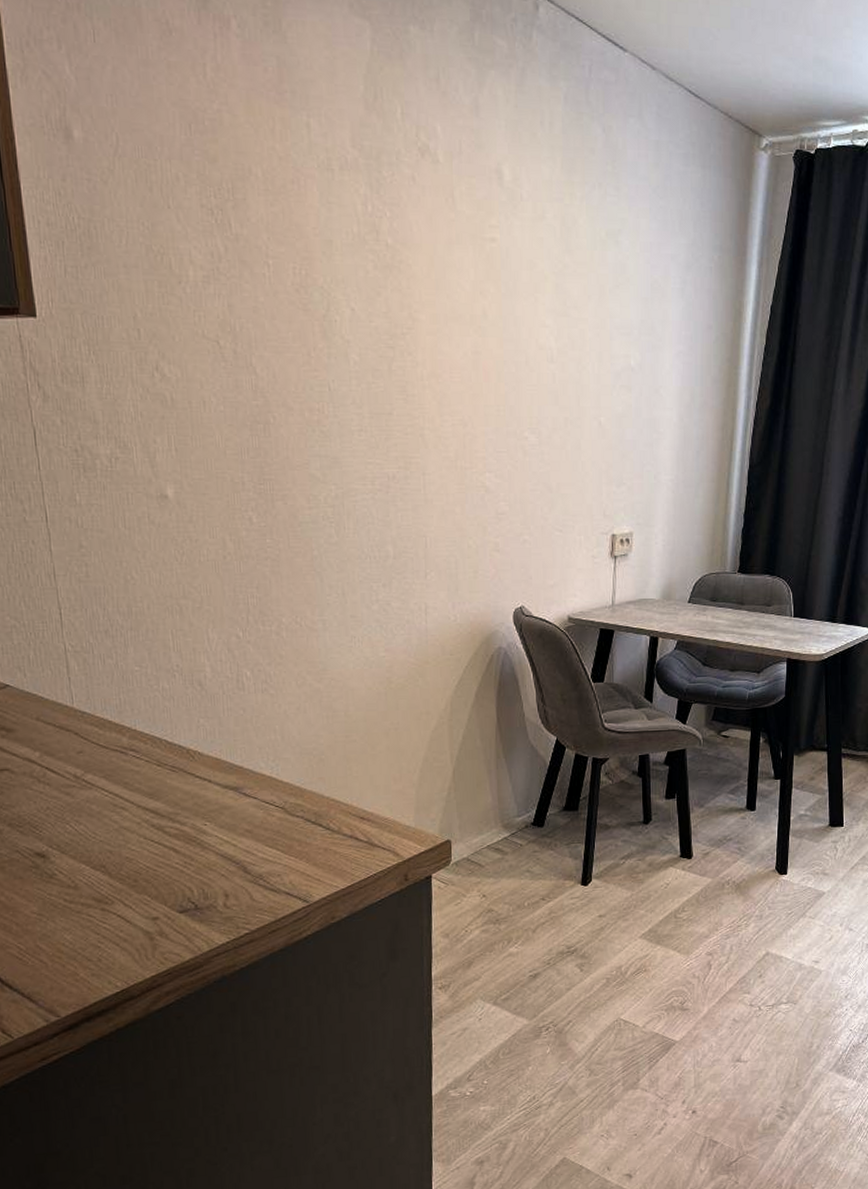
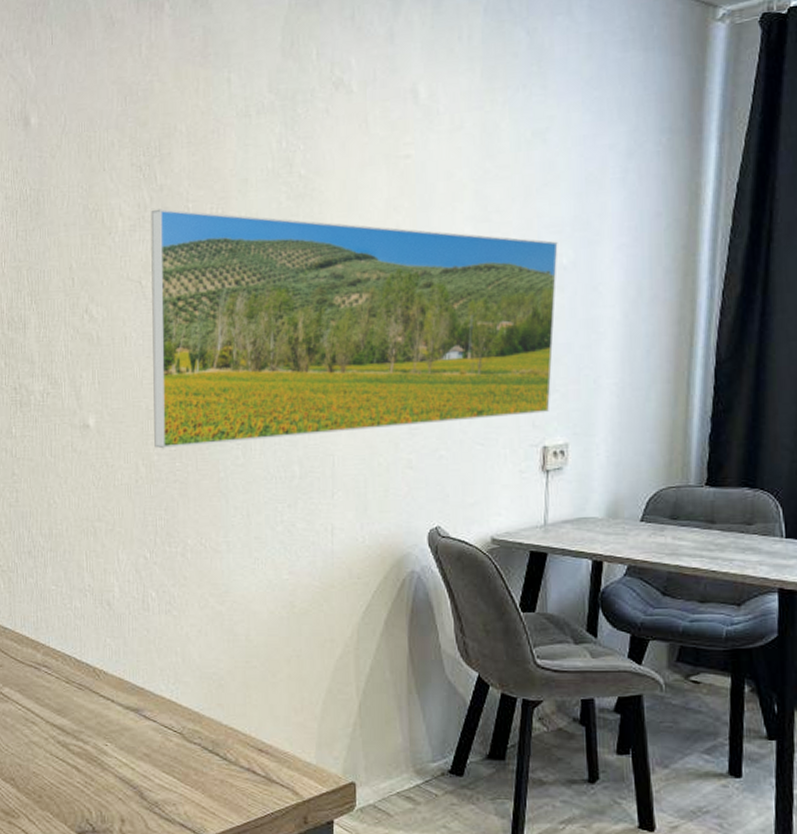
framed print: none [226,261,627,524] -> present [151,208,558,449]

